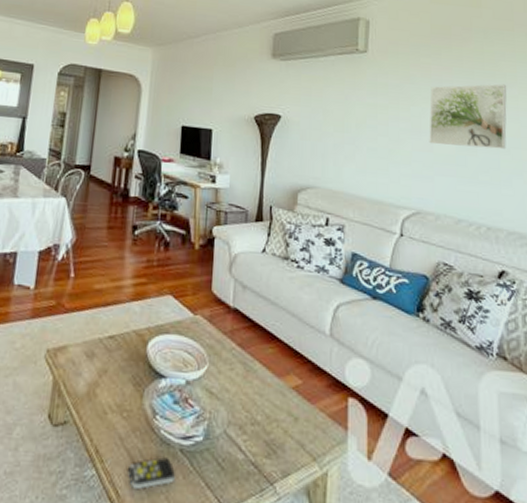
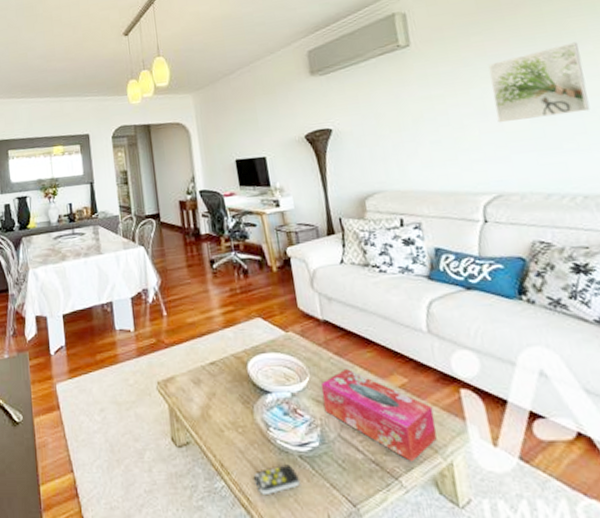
tissue box: none [216,363,320,468] -> present [320,369,437,463]

